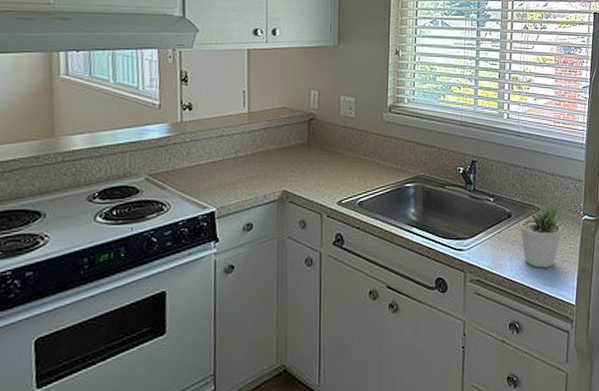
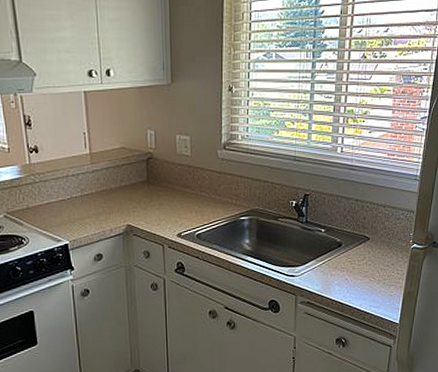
potted plant: present [519,201,563,268] -> none [349,232,392,292]

